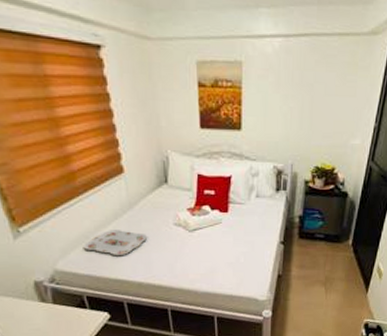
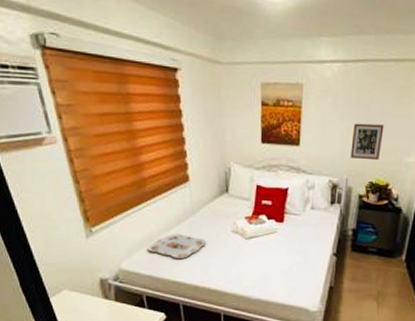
picture frame: none [295,104,329,144] -> present [350,123,384,161]

